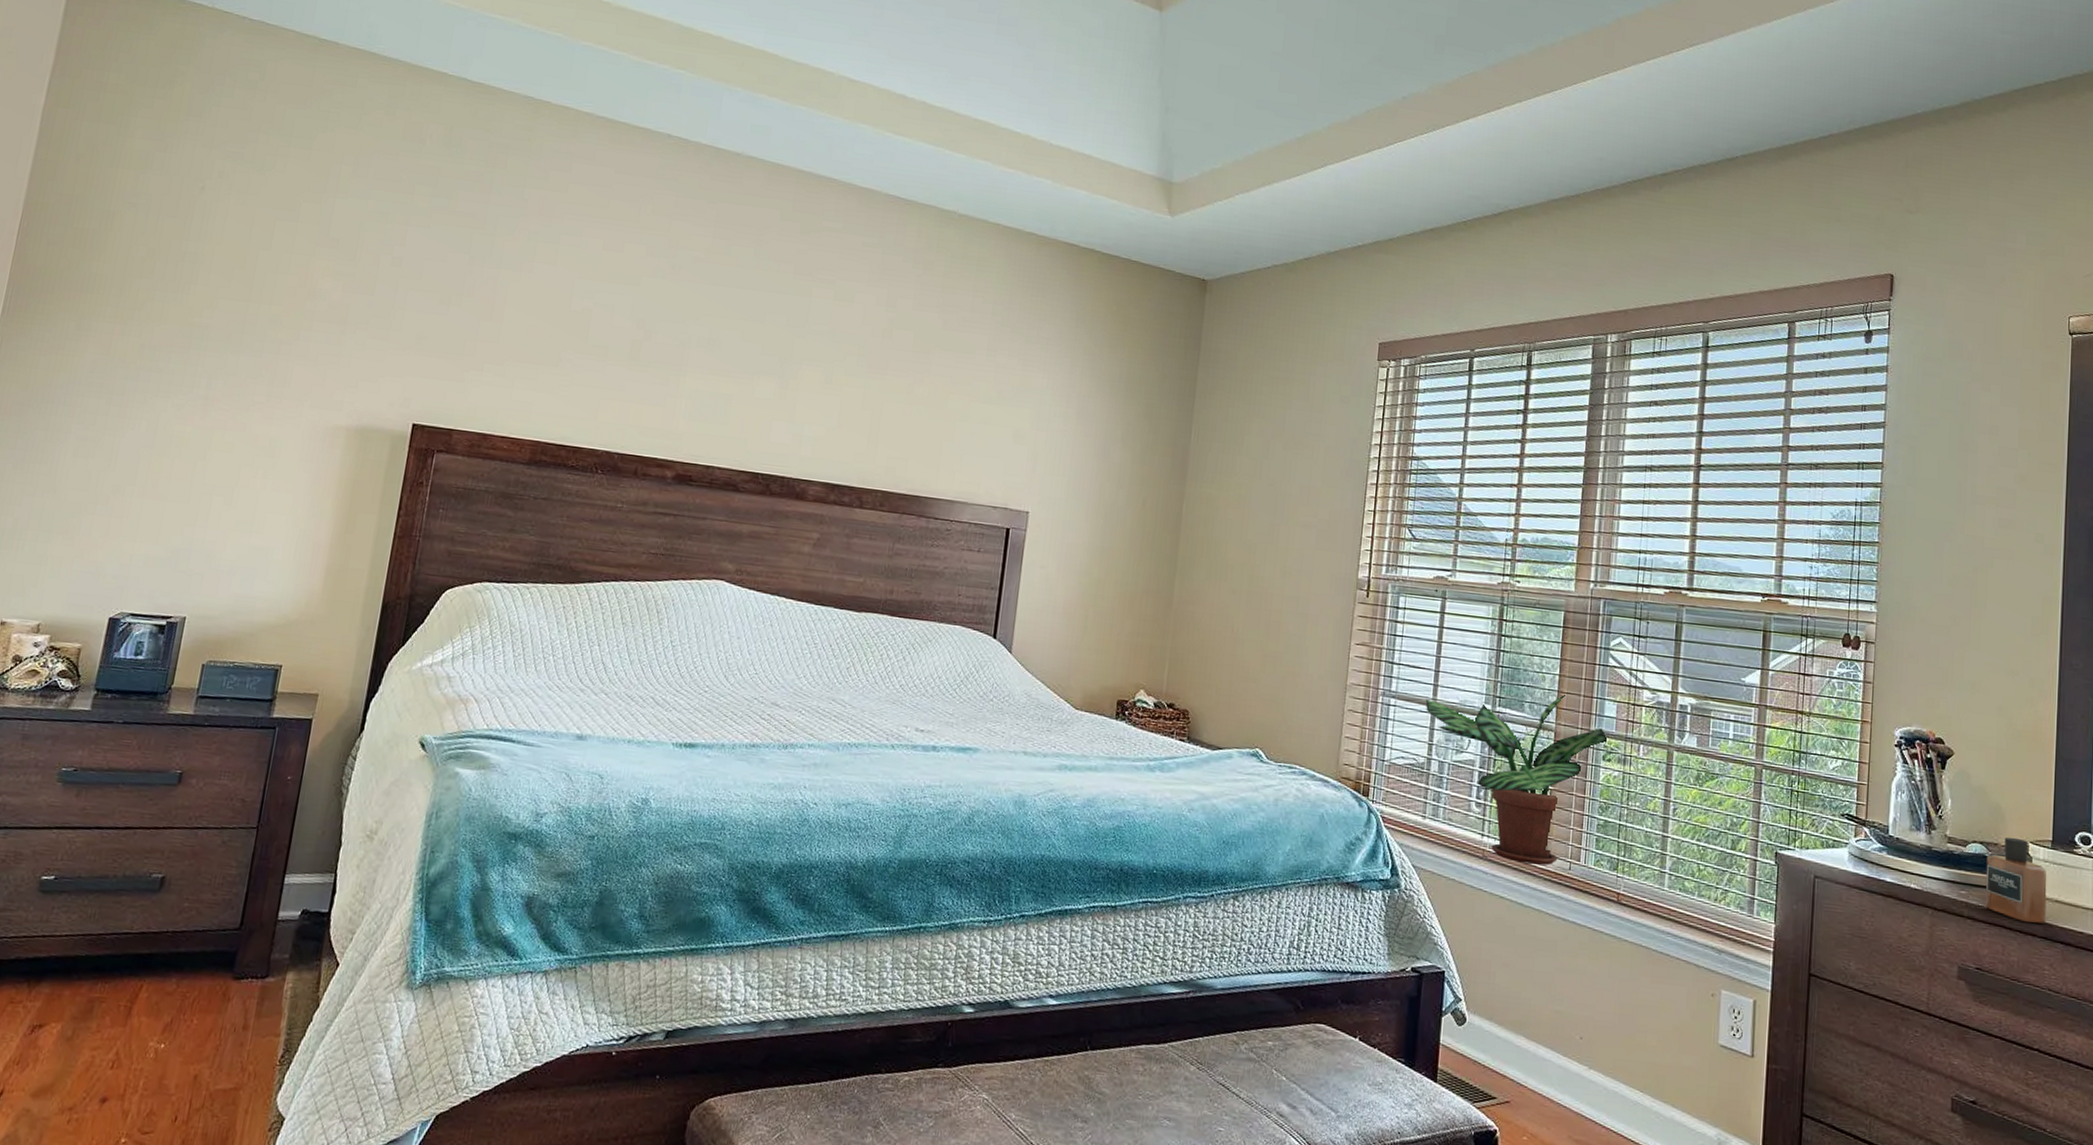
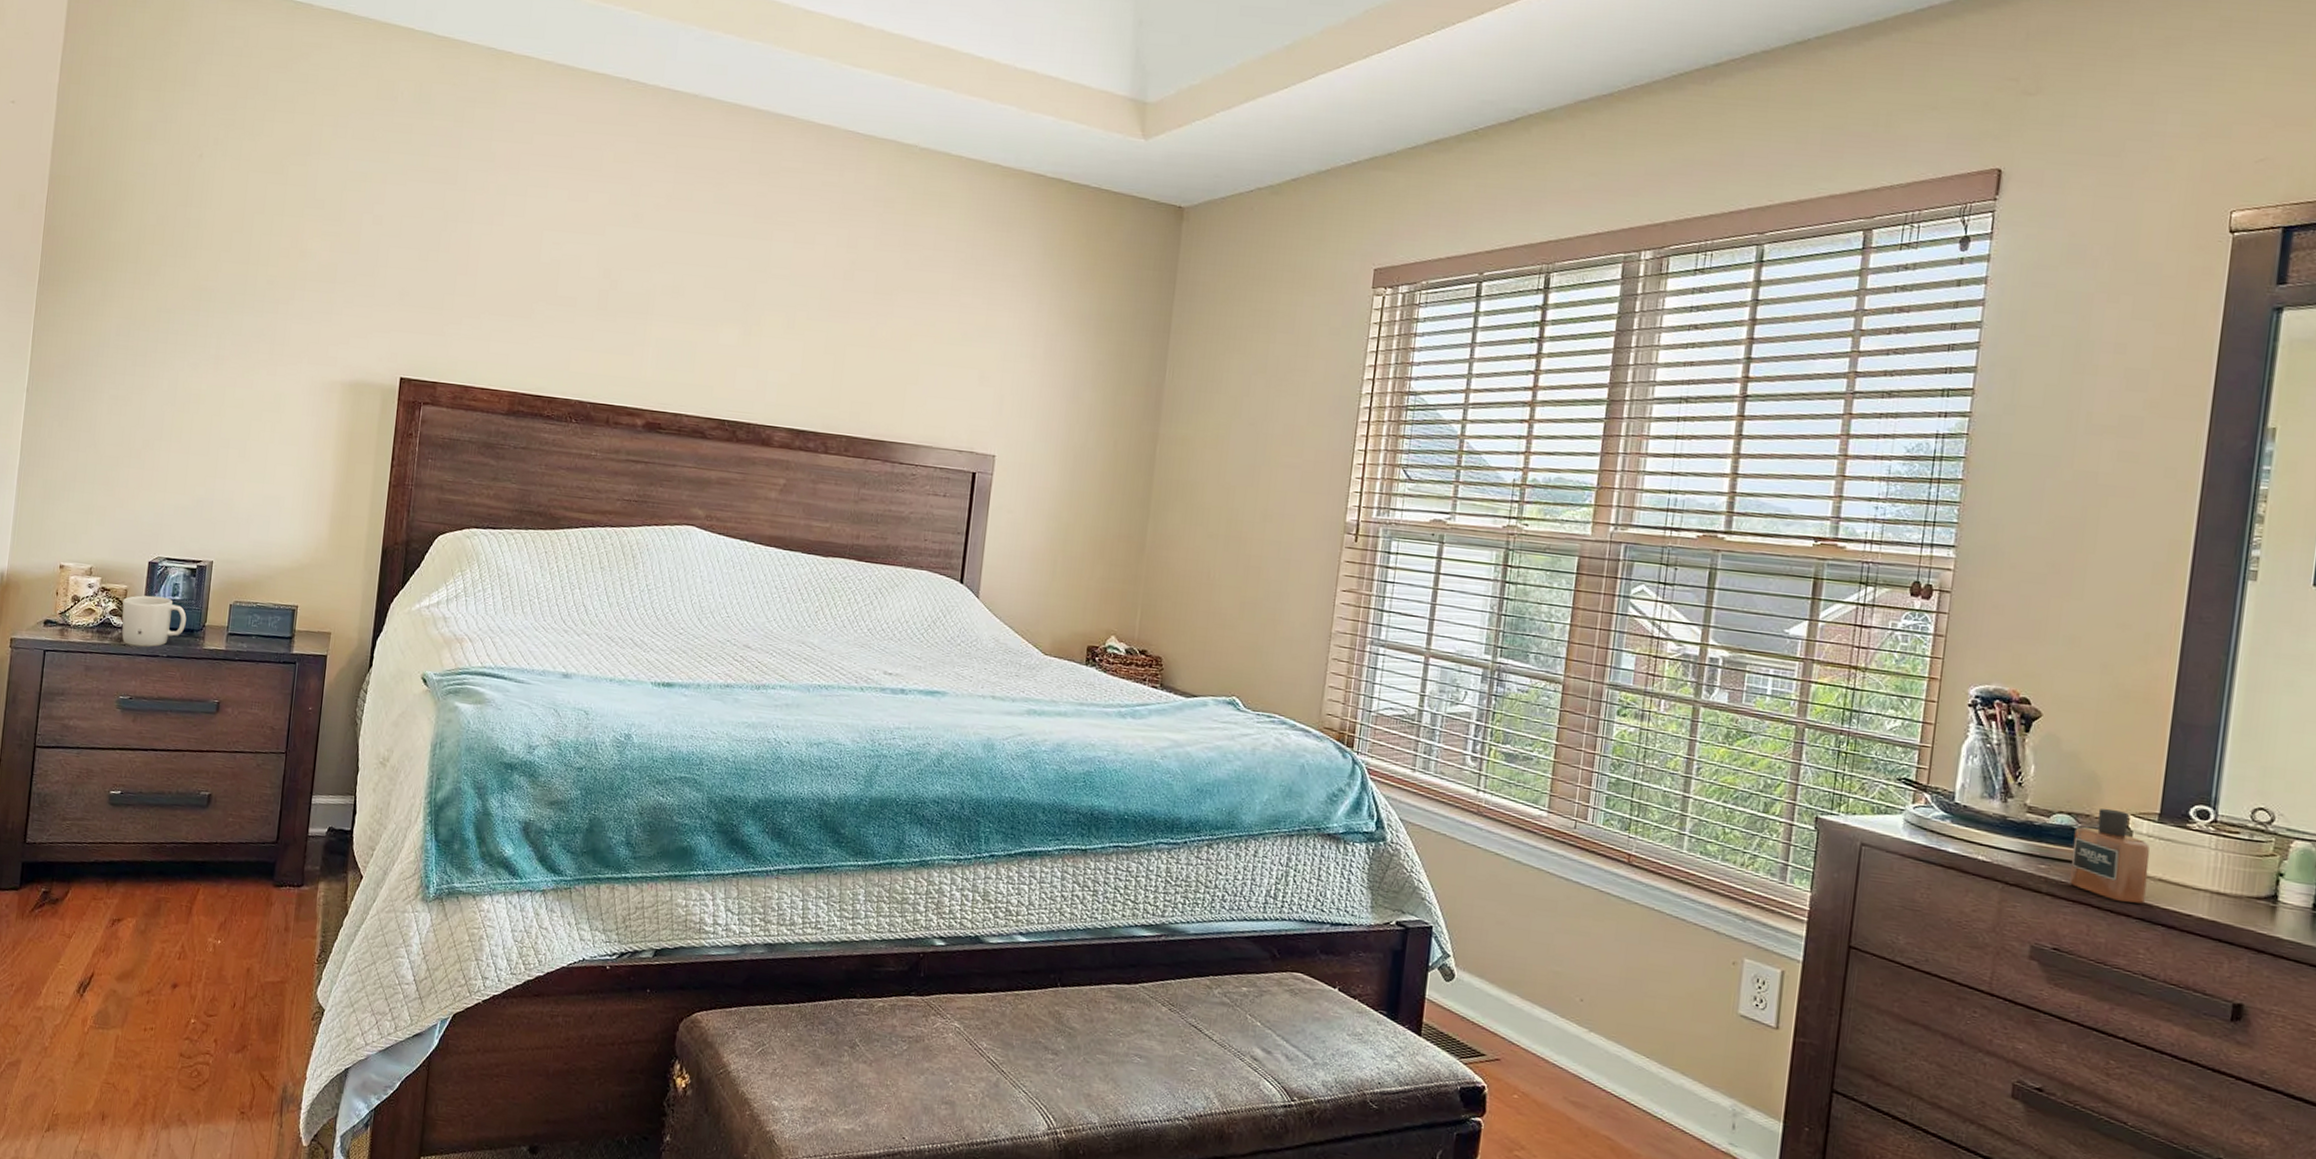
mug: none [70,655,150,713] -> present [121,595,187,648]
potted plant: present [1425,694,1609,866] -> none [1418,645,1626,824]

